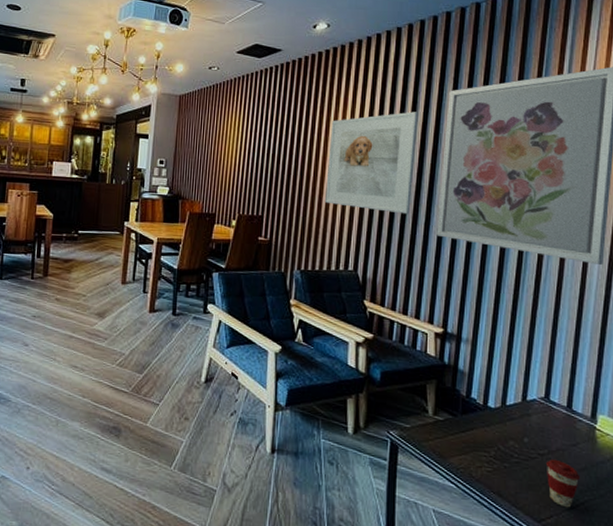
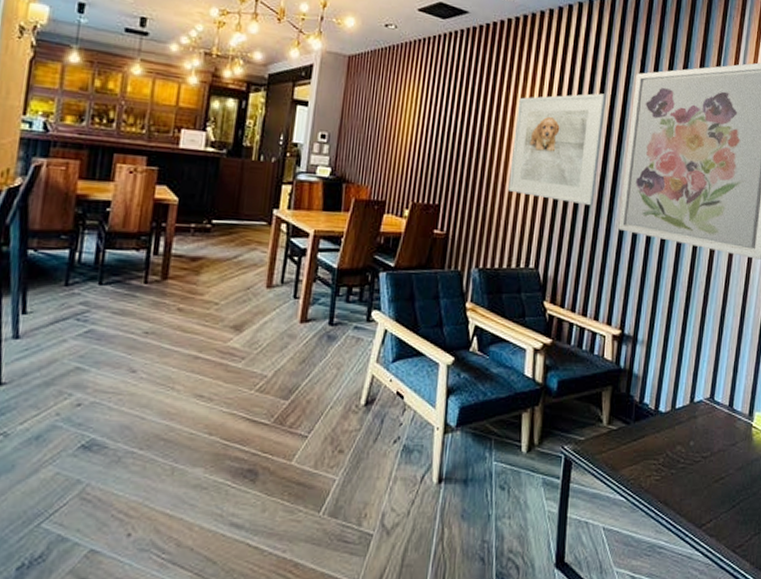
coffee cup: present [545,459,581,508] -> none [708,460,738,510]

